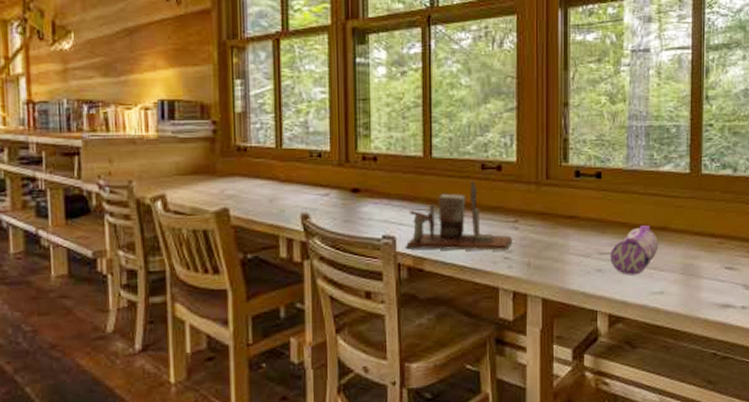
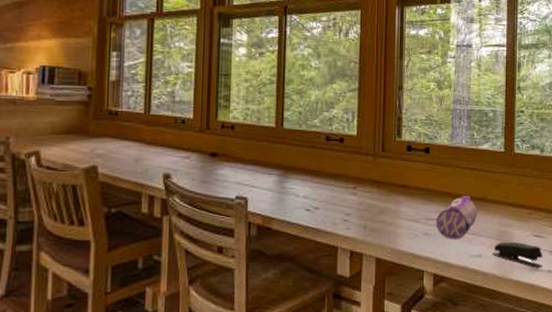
desk organizer: present [405,181,513,251] -> none [255,150,351,214]
stapler: none [676,275,737,305] -> present [492,241,544,268]

